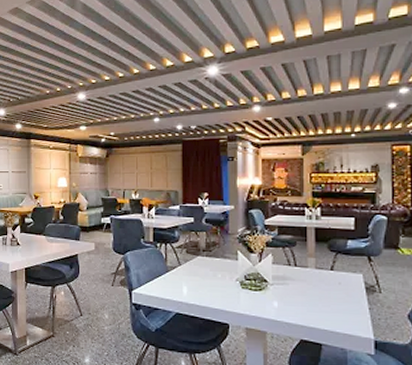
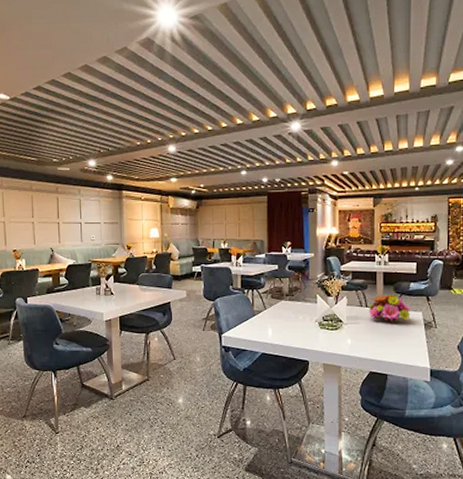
flower bouquet: none [298,253,350,284] -> present [368,294,412,322]

